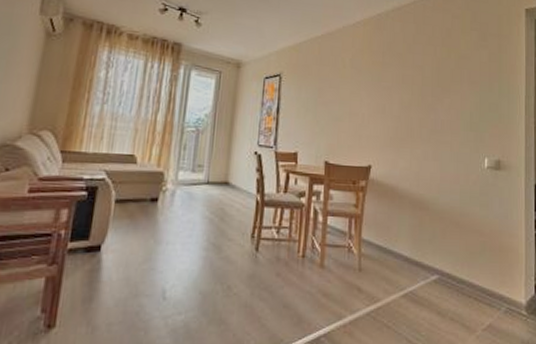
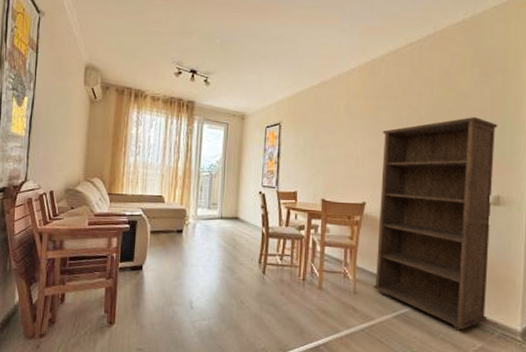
bookcase: none [379,78,496,309] -> present [373,116,498,332]

